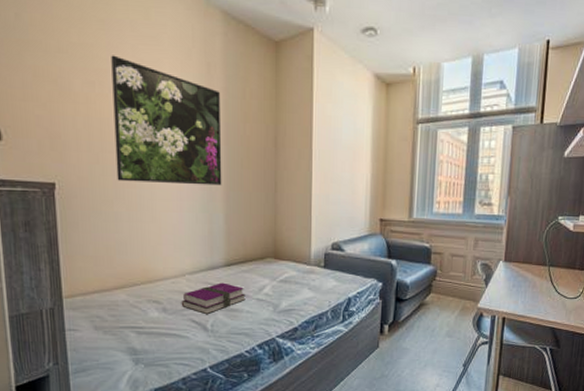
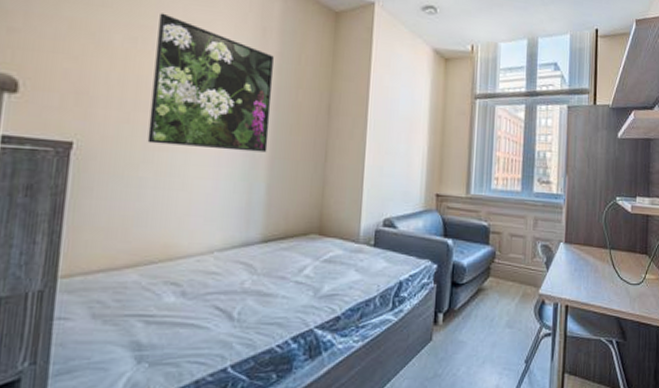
hardback book: present [181,282,246,315] -> none [204,261,283,301]

